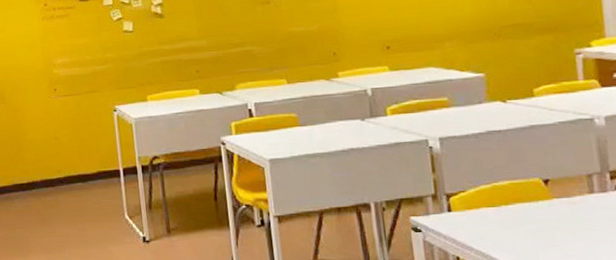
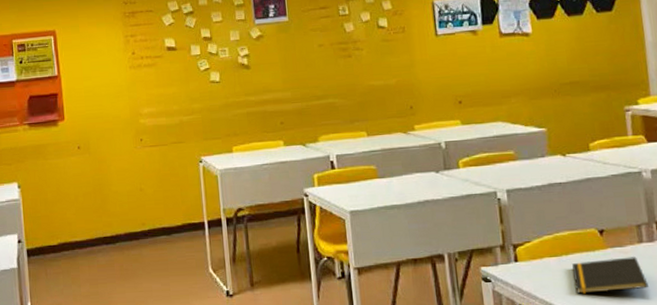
notepad: none [513,208,600,246] -> present [572,257,649,294]

